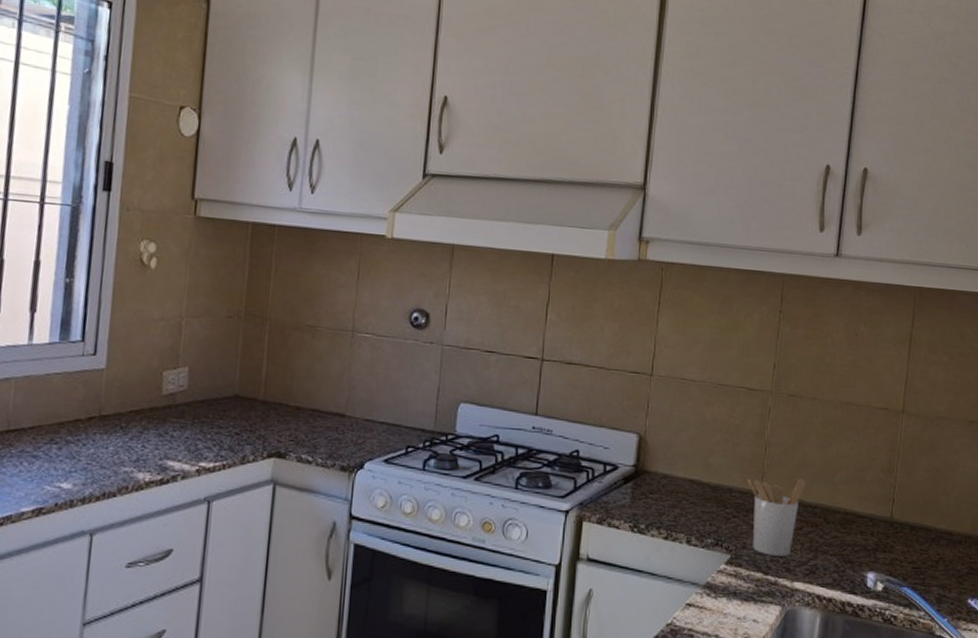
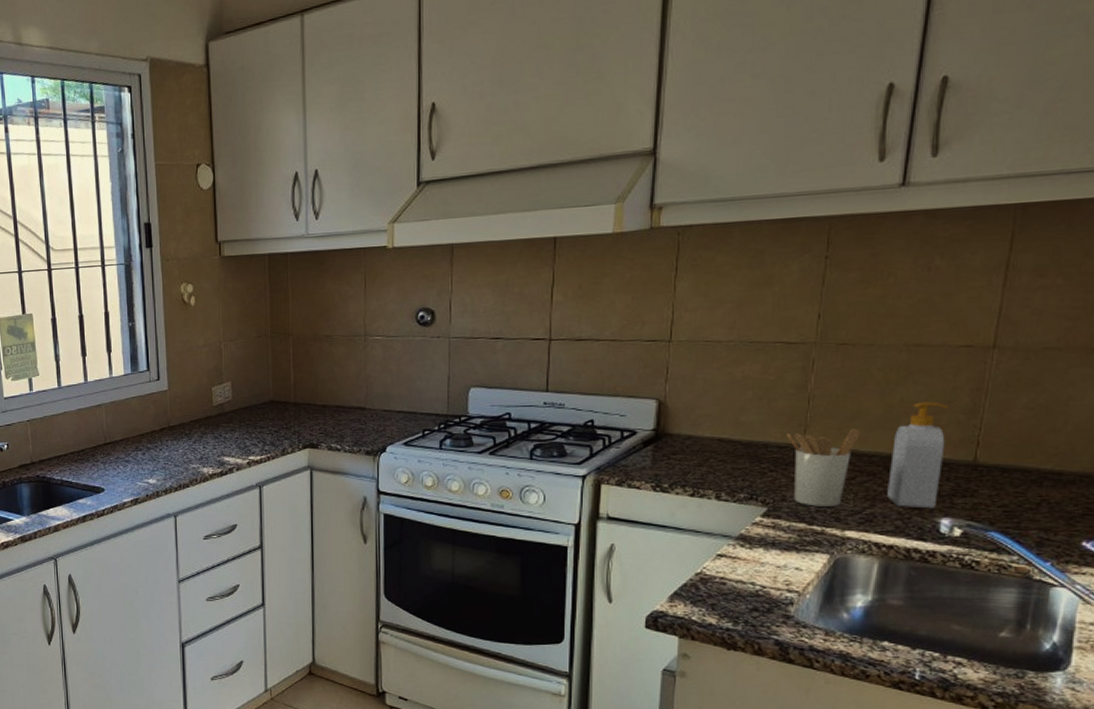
soap bottle: none [827,457,872,562] -> present [887,401,948,509]

